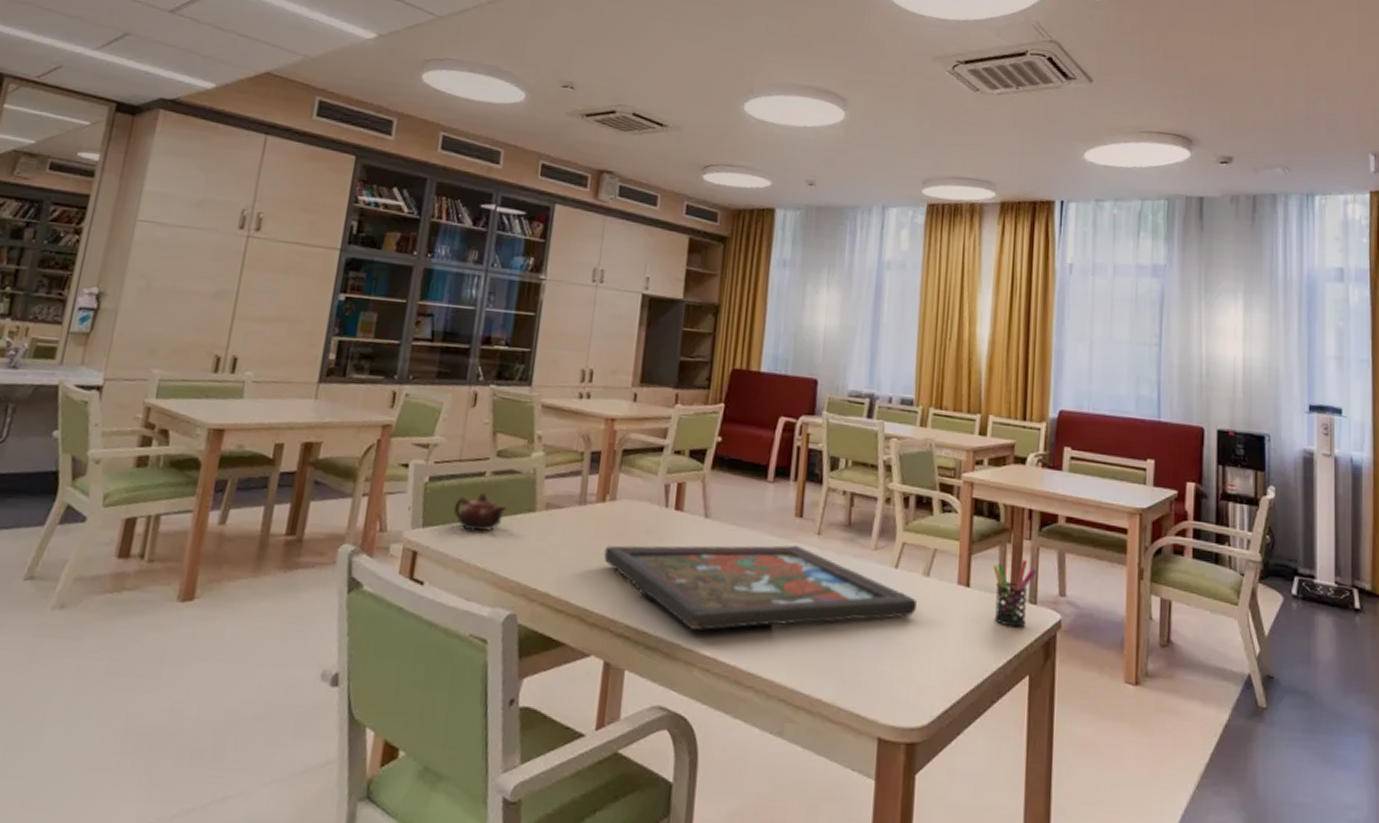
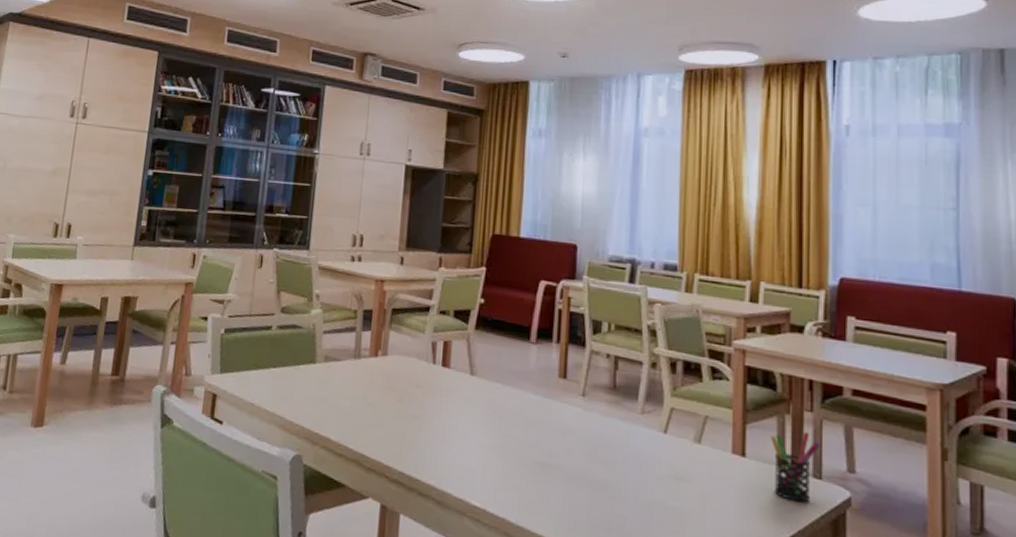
teapot: present [453,492,507,532] -> none [245,344,291,380]
framed painting: present [603,545,917,630] -> none [377,397,688,484]

